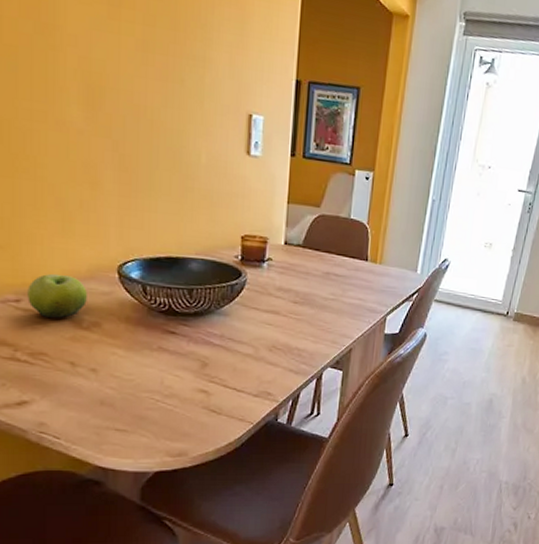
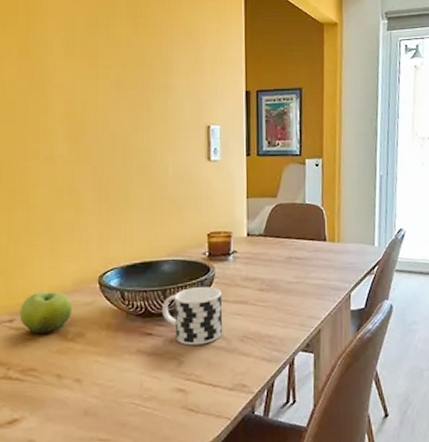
cup: none [187,290,253,350] -> present [161,287,223,346]

